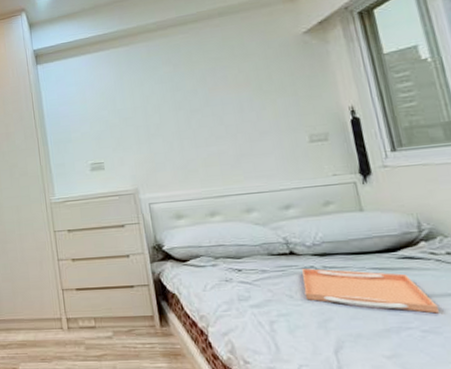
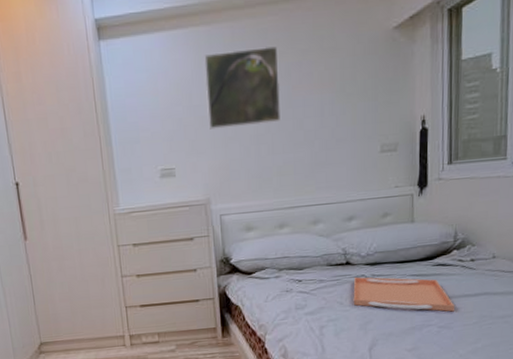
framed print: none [125,57,200,129] -> present [204,46,281,130]

